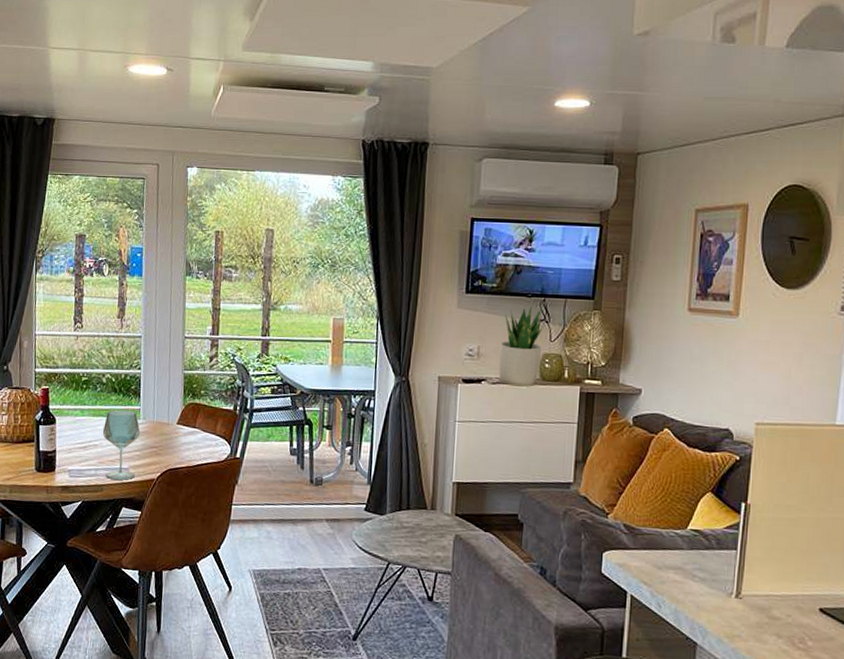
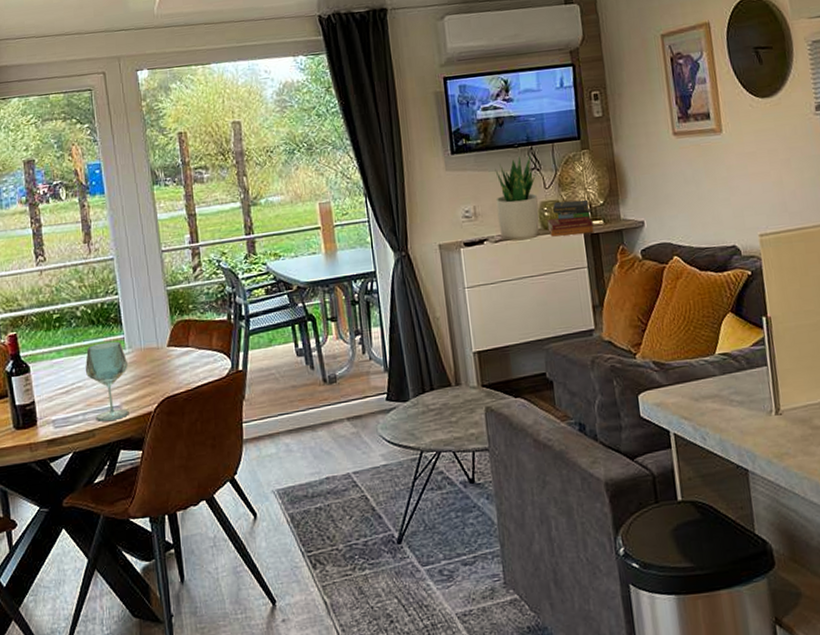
books: none [545,356,592,391] -> present [546,200,594,237]

